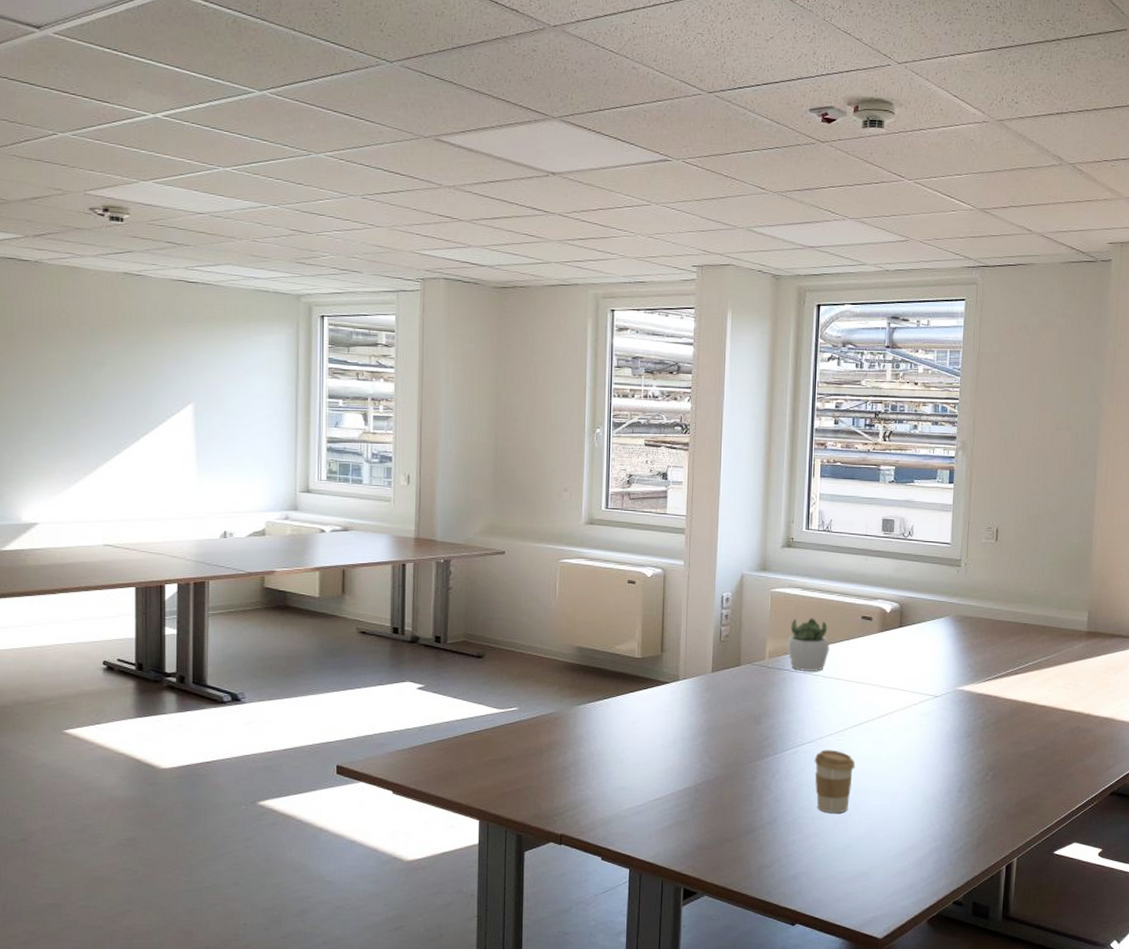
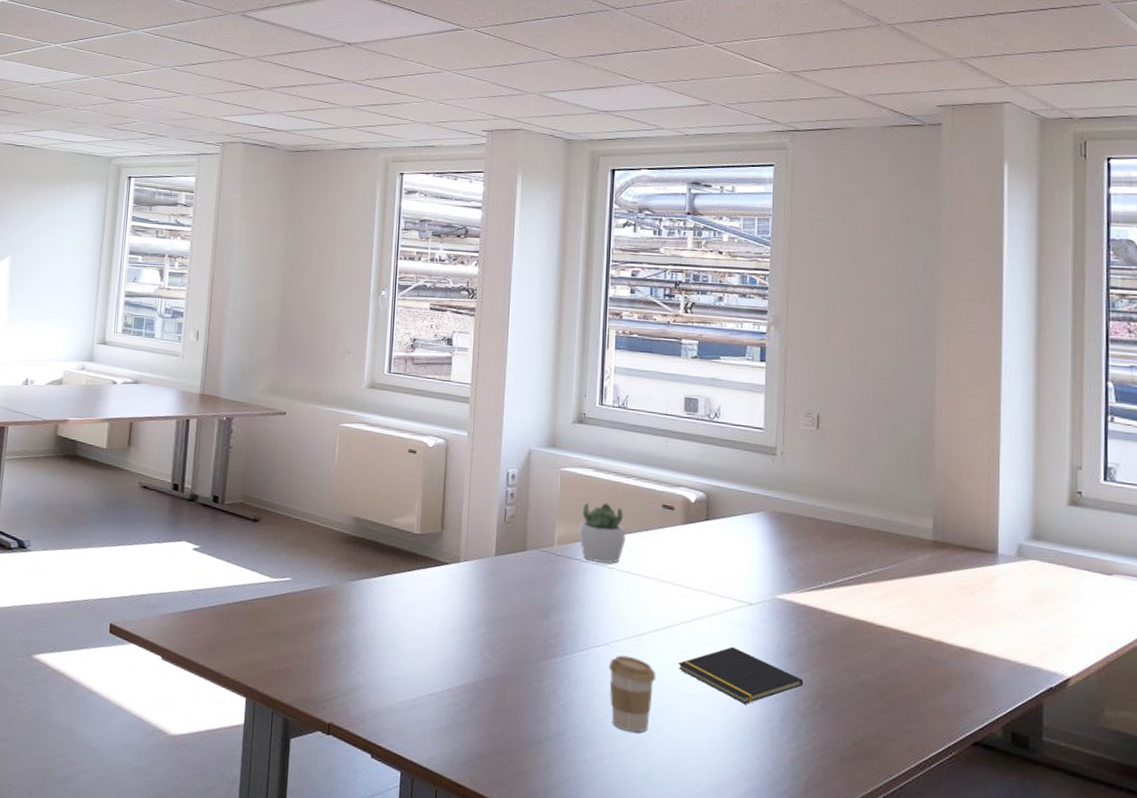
notepad: none [874,734,978,780] -> present [678,646,803,704]

